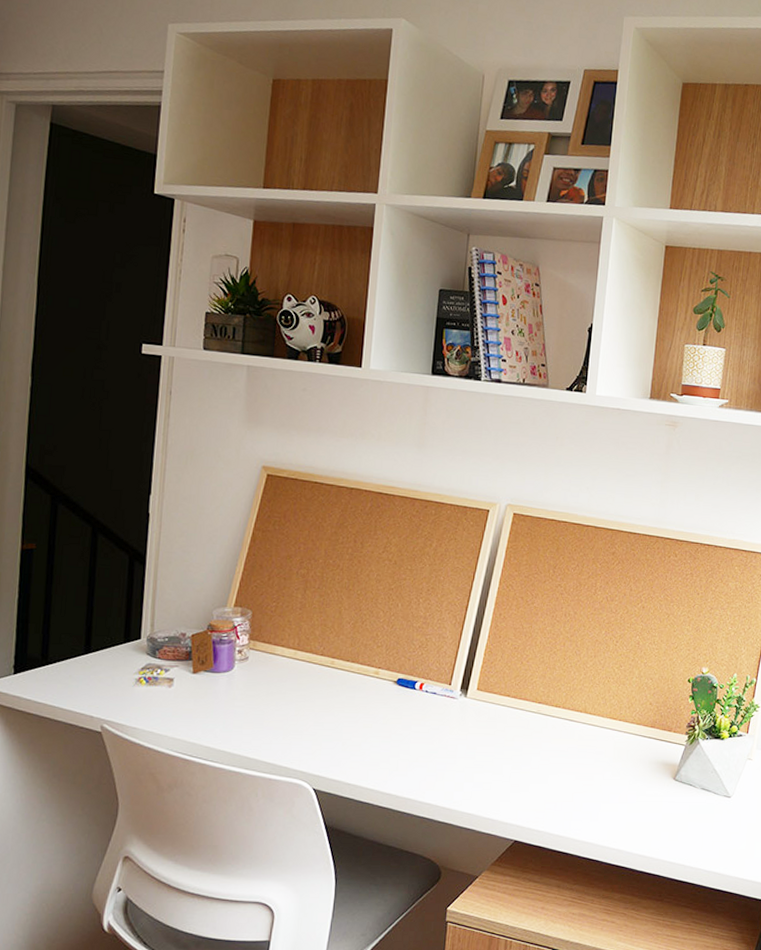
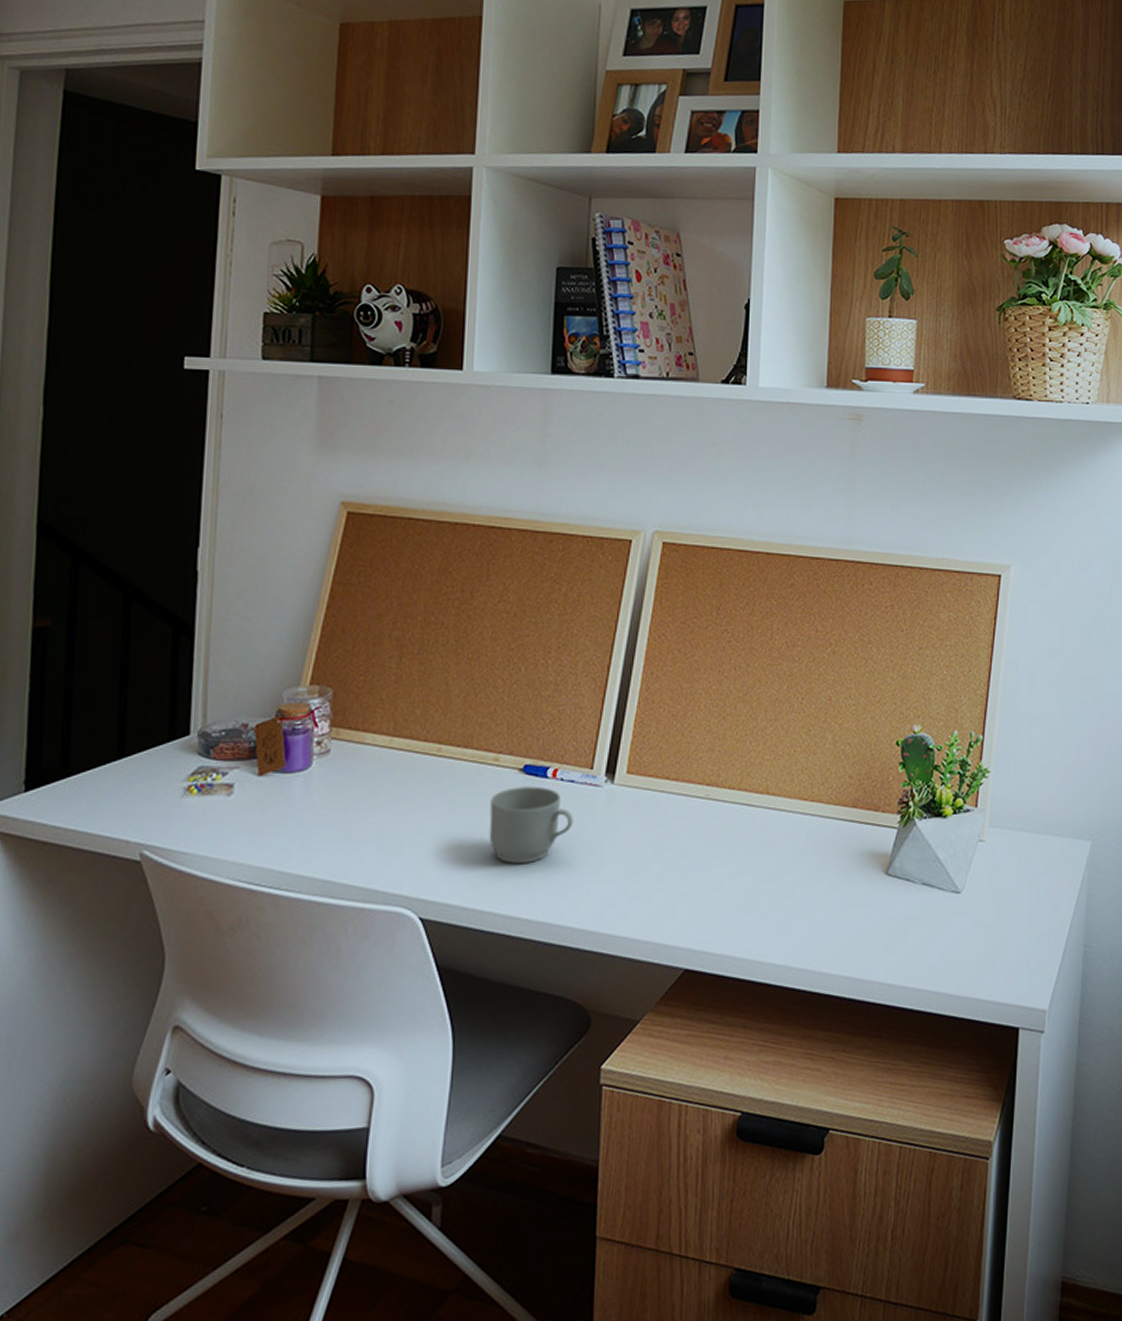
mug: none [368,695,434,753] -> present [489,786,574,863]

